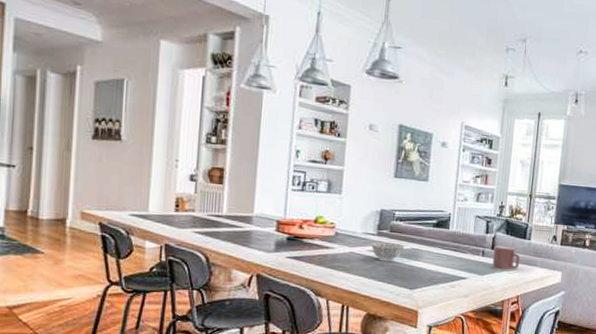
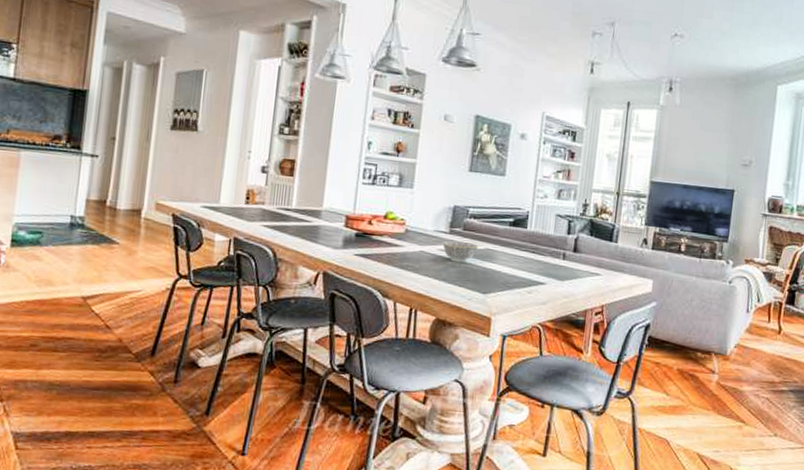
mug: present [492,245,520,272] -> none [574,248,605,278]

